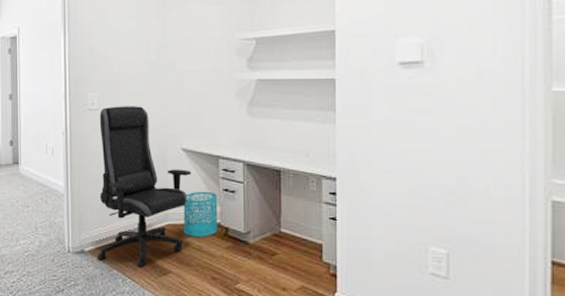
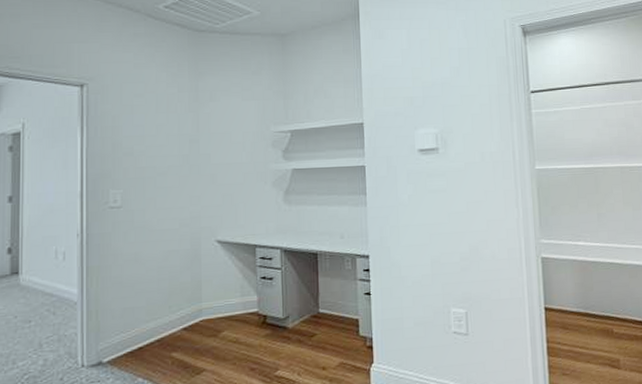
office chair: present [97,106,192,267] -> none [118,201,228,370]
wastebasket: present [183,191,218,237] -> none [219,281,256,330]

